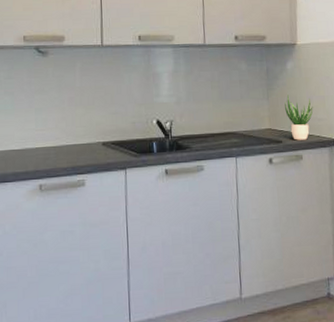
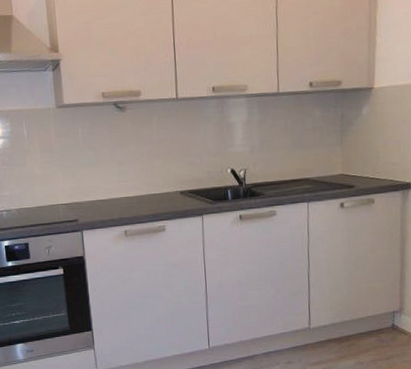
potted plant: present [284,95,313,140] -> none [358,140,388,185]

